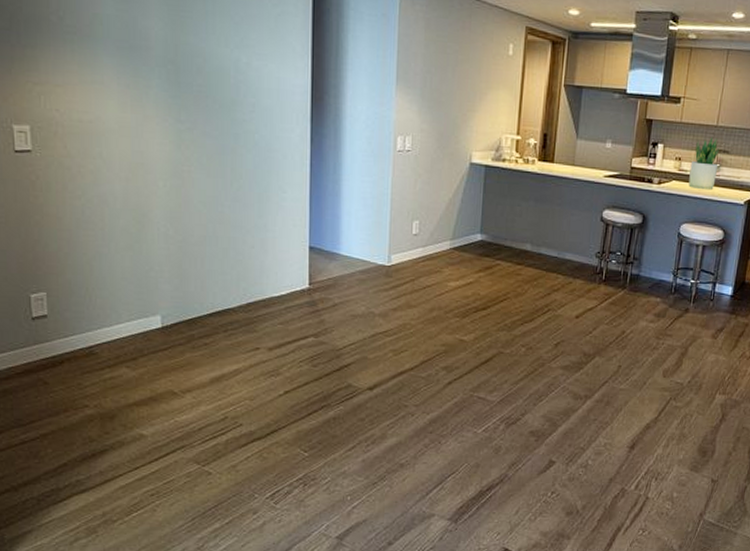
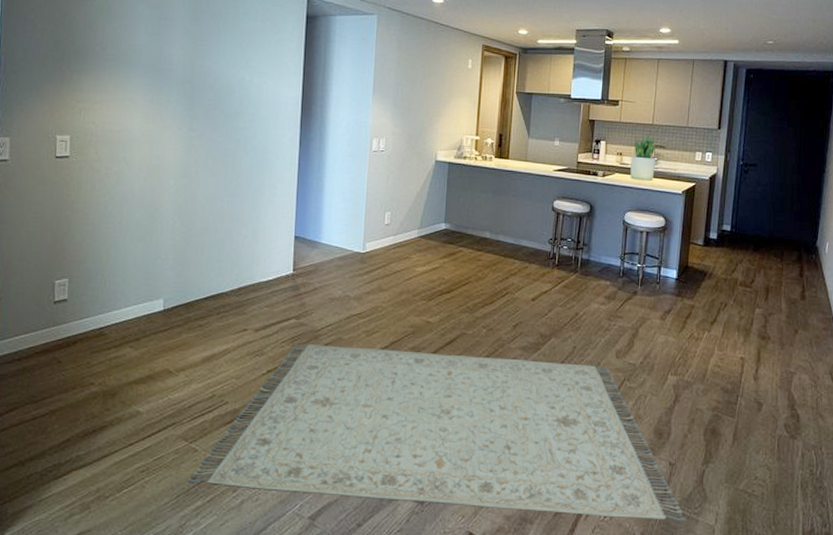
rug: none [203,364,724,535] -> present [188,344,686,522]

